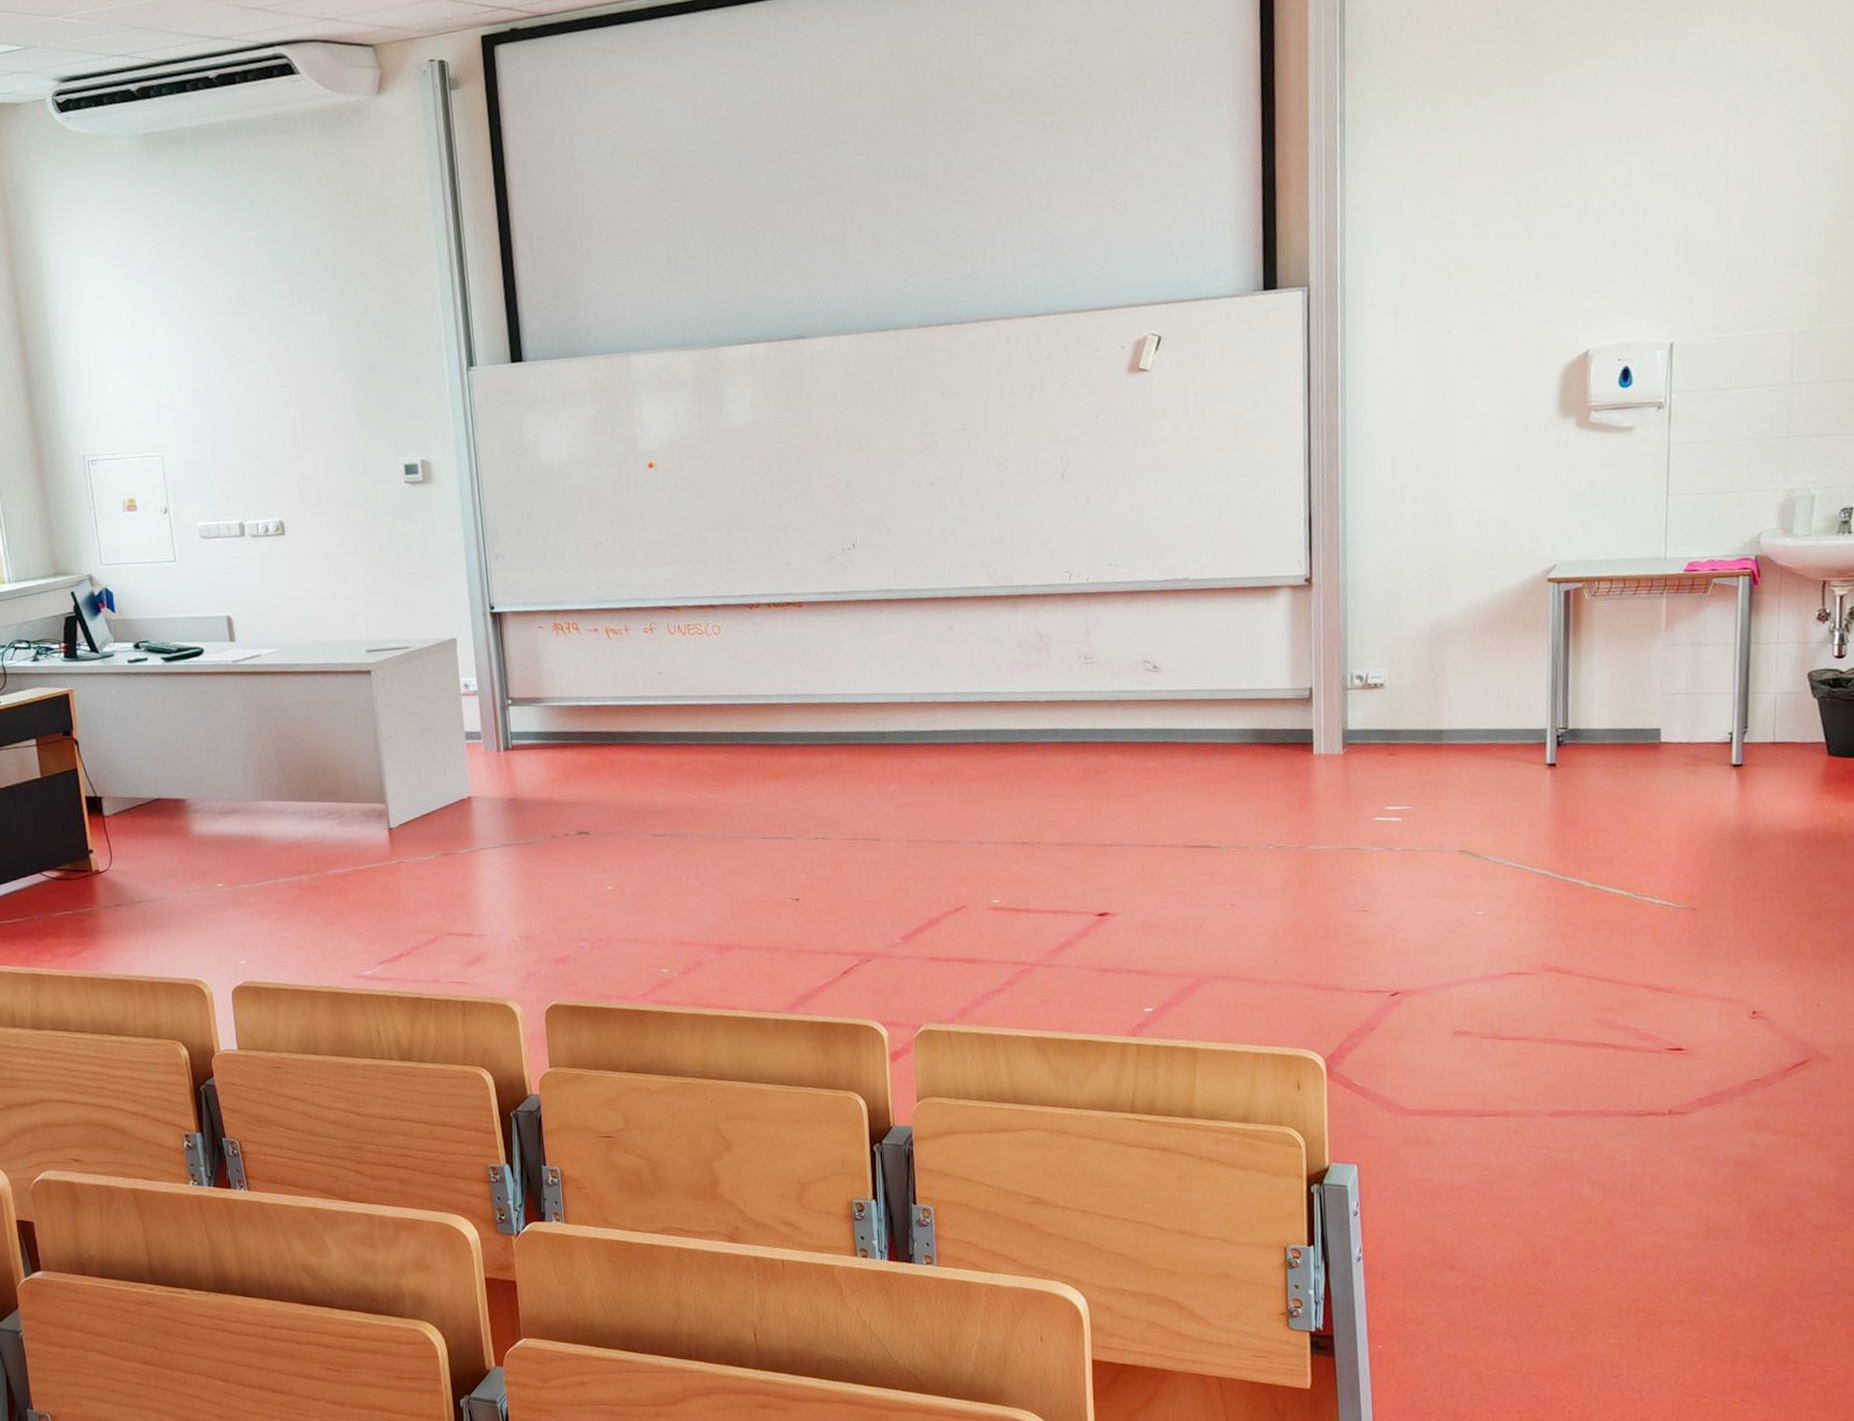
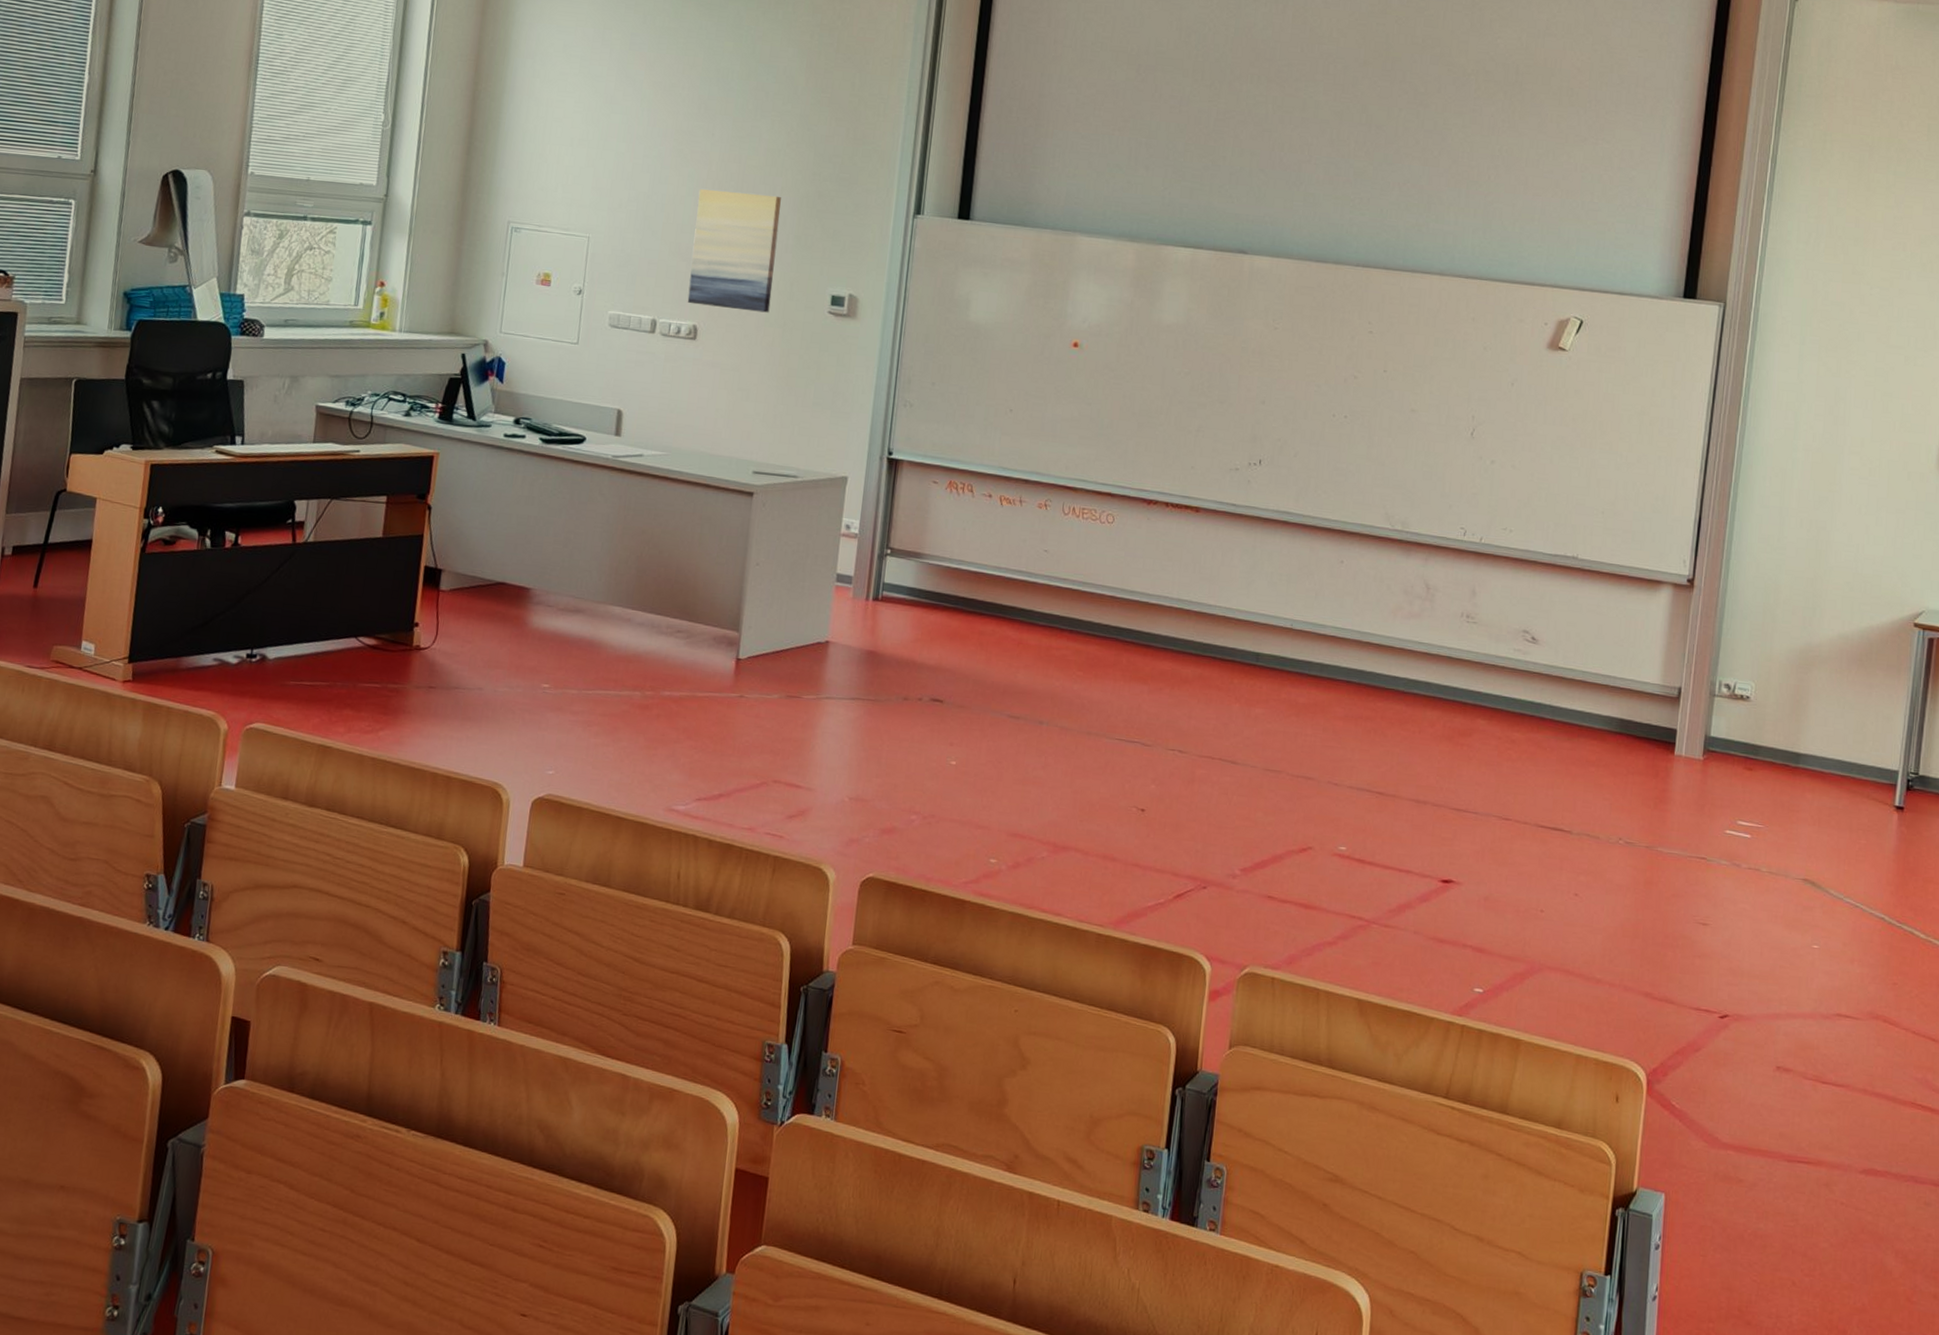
wall art: none [255,377,349,501] -> present [687,189,781,313]

